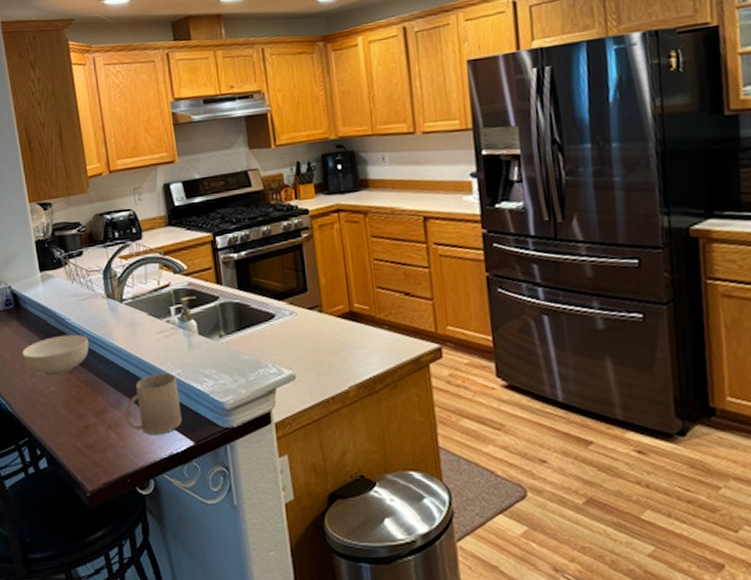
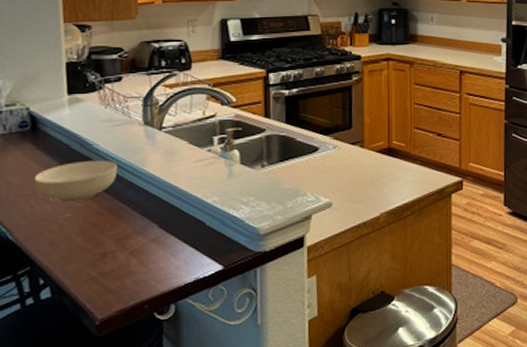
mug: present [124,372,182,436] -> none [149,200,214,261]

